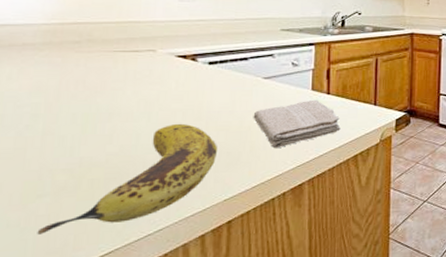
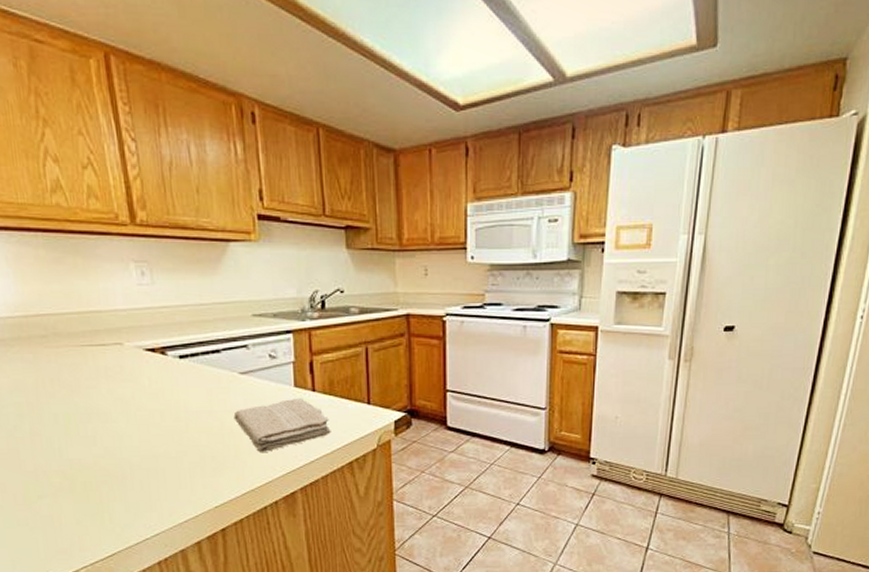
fruit: present [37,123,217,235] -> none [44,424,201,534]

